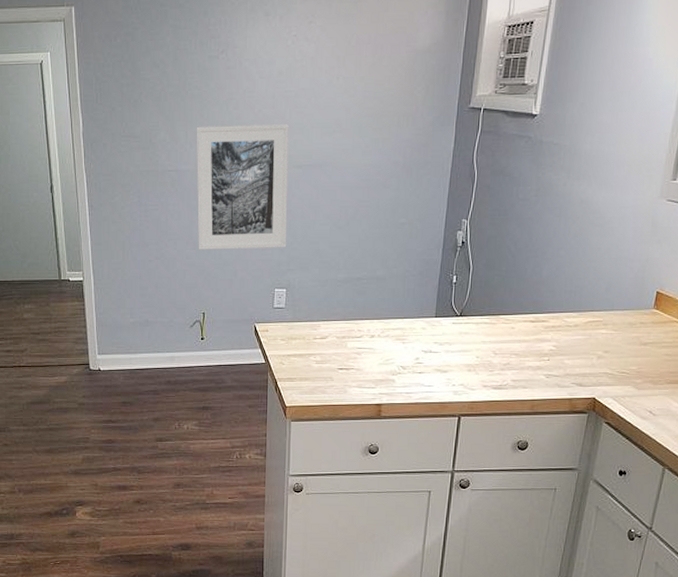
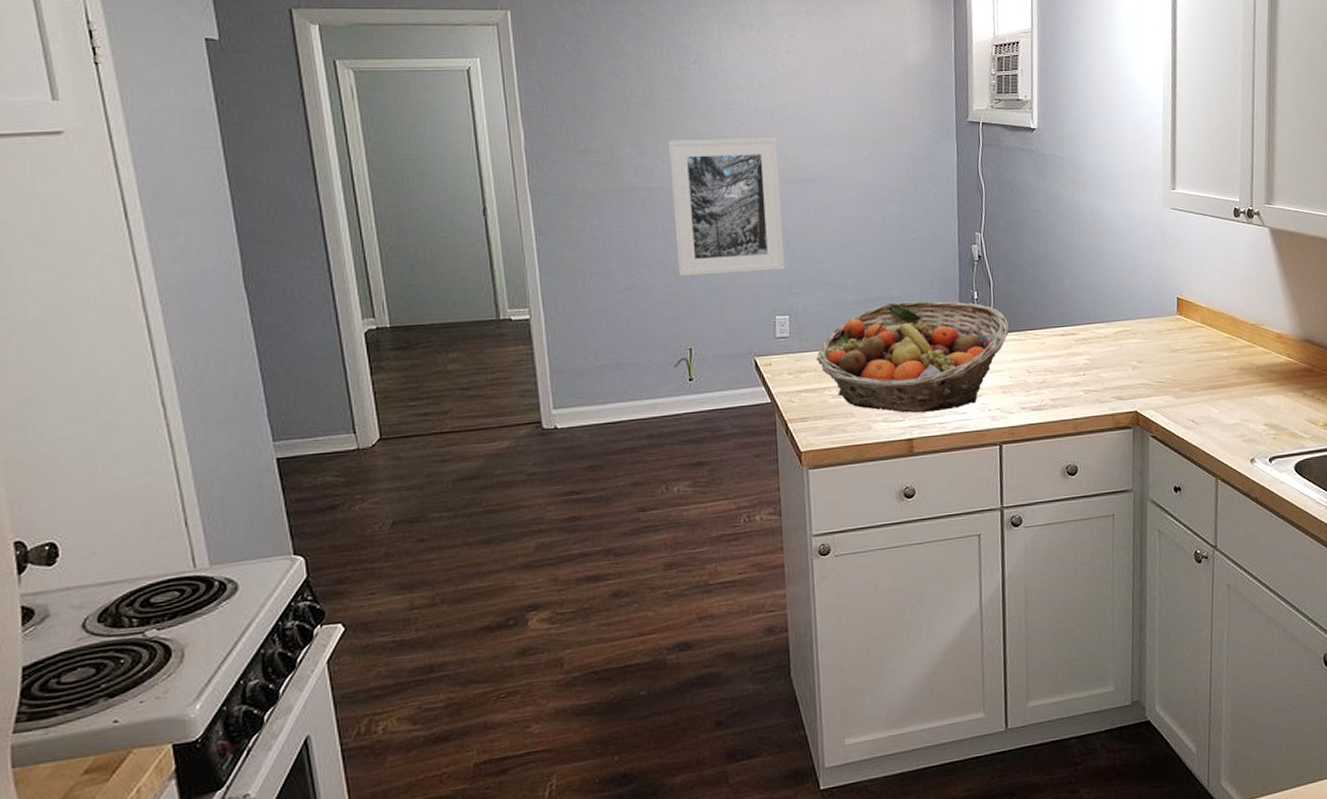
fruit basket: none [306,282,483,383] -> present [816,301,1010,413]

